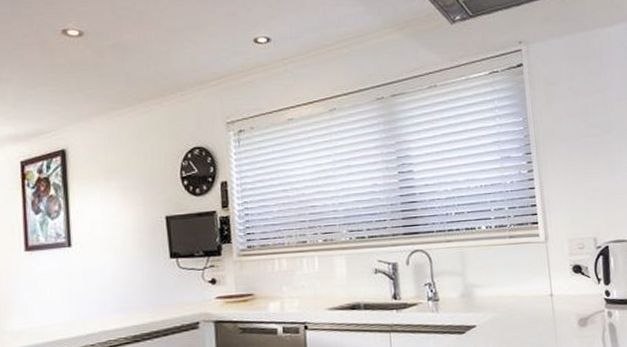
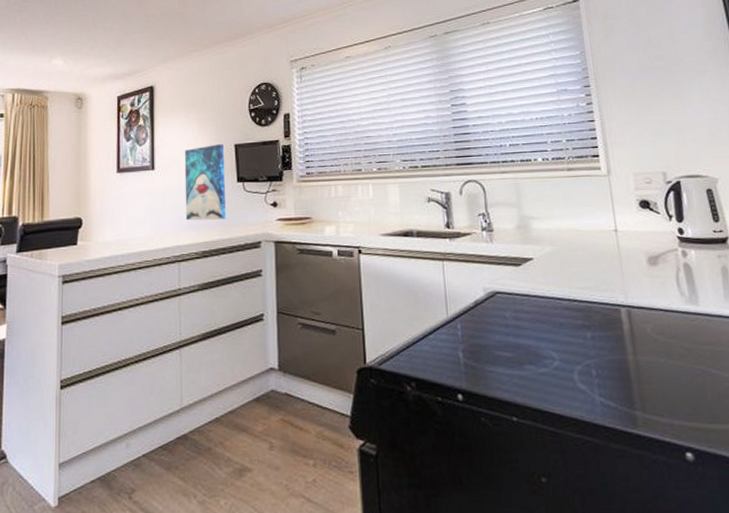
wall art: none [106,216,158,303] -> present [184,144,226,221]

